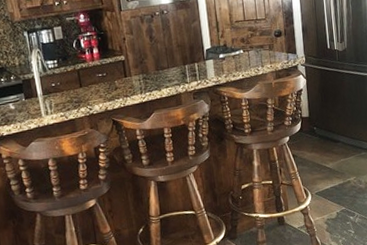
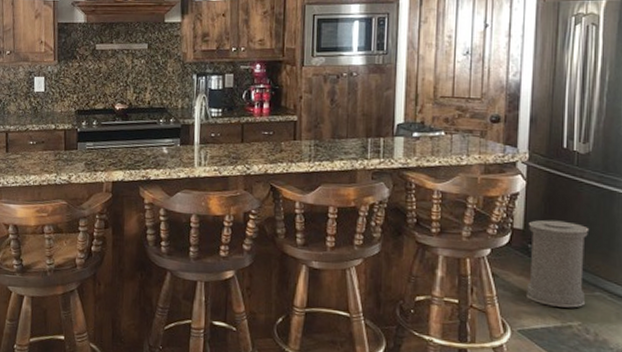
trash can: none [312,104,356,170] -> present [525,219,588,308]

